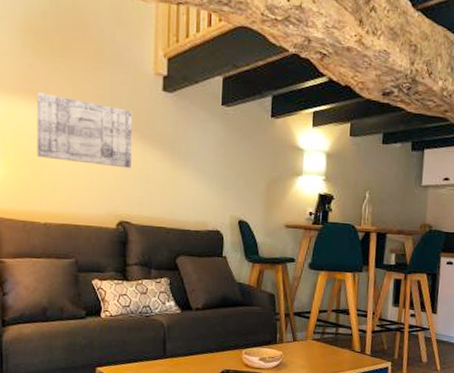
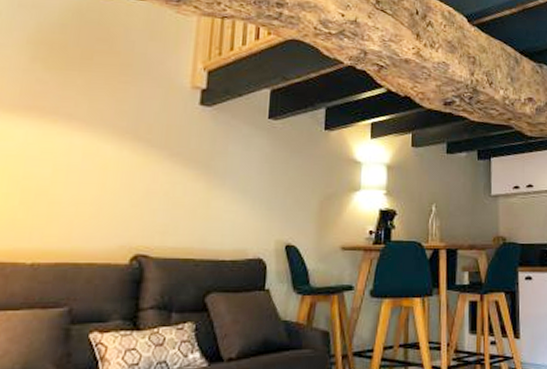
wall art: present [36,92,132,168] -> none [32,109,161,191]

